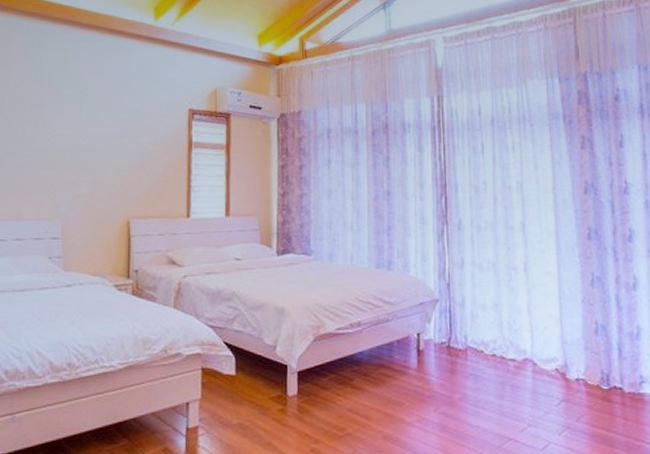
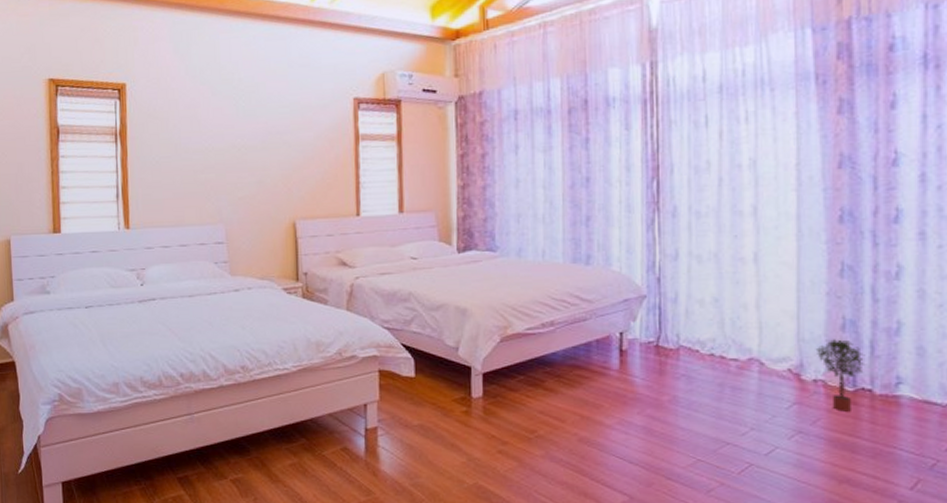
potted tree: none [576,342,616,408] -> present [815,339,866,412]

